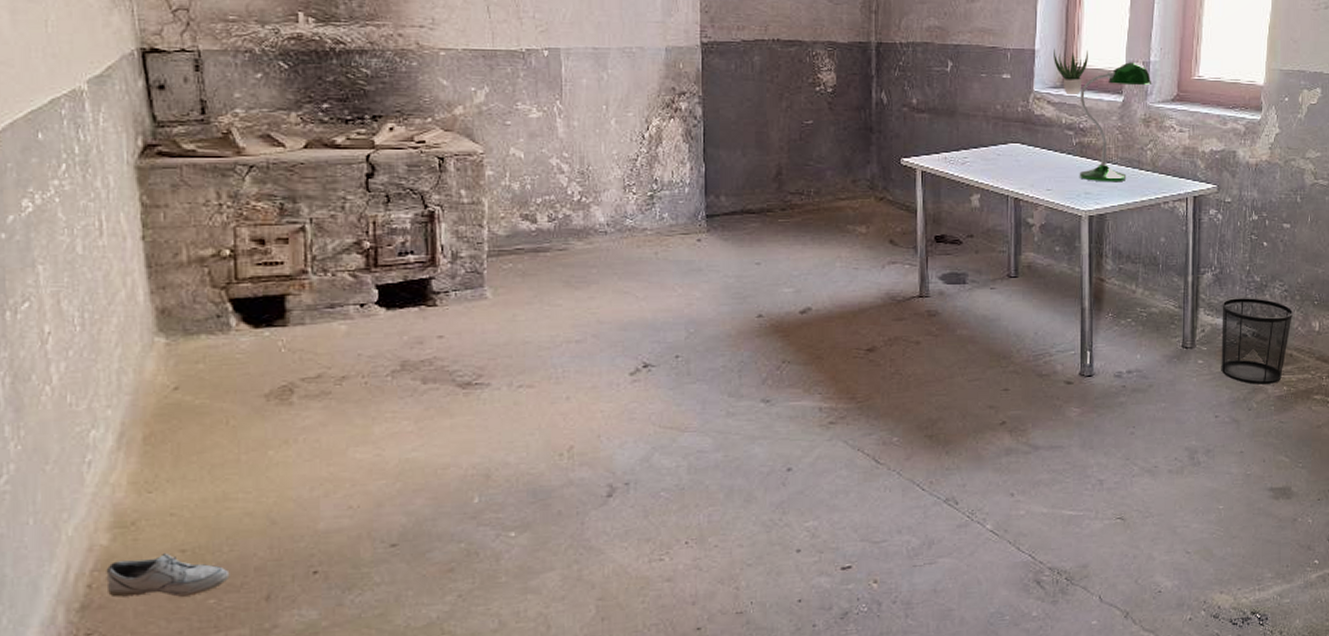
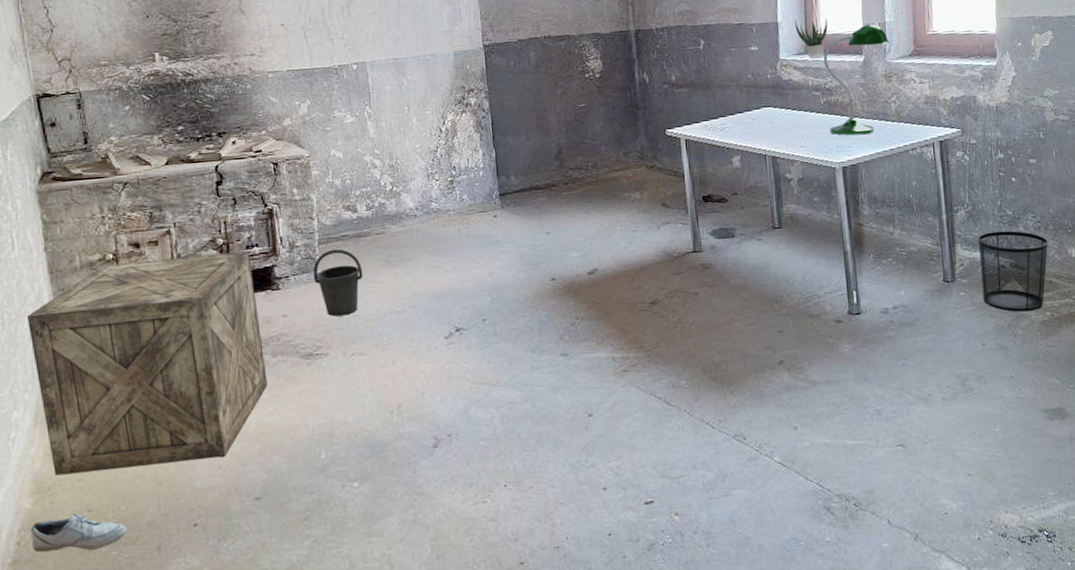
wooden crate: none [114,259,414,508] -> present [26,251,268,476]
bucket: none [479,263,539,342] -> present [313,248,363,317]

